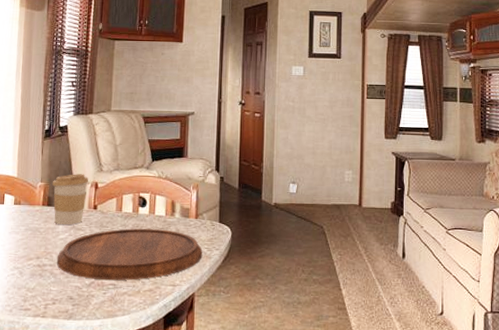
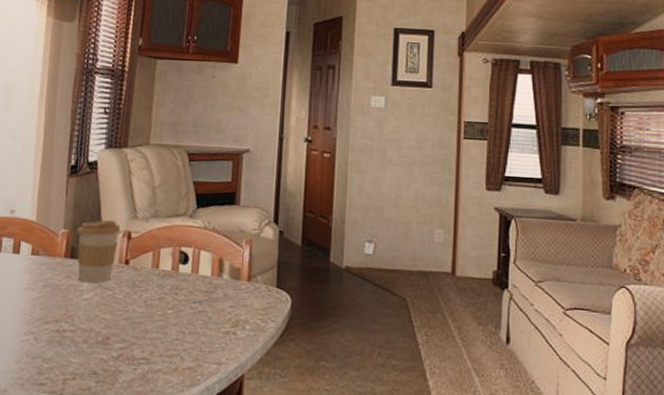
cutting board: present [56,228,203,280] -> none [78,290,256,355]

